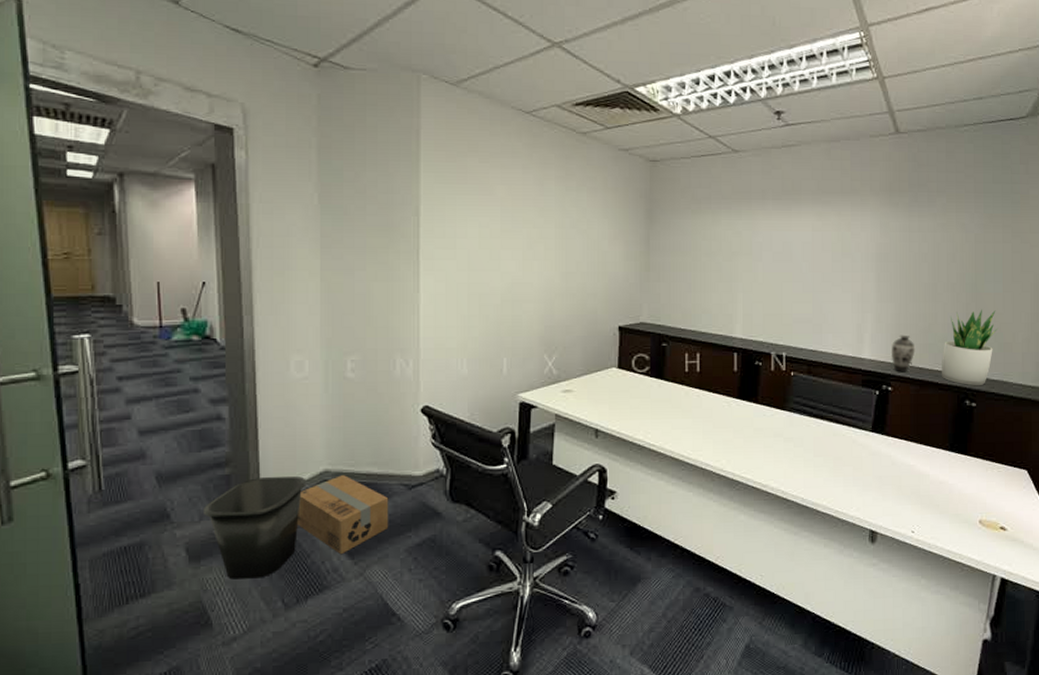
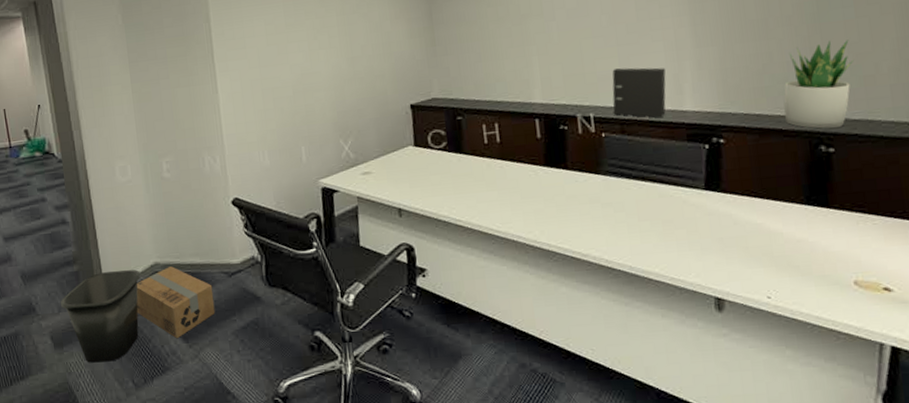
binder: none [803,313,850,363] -> present [612,67,666,118]
decorative vase: present [890,334,916,372] -> none [717,79,750,122]

